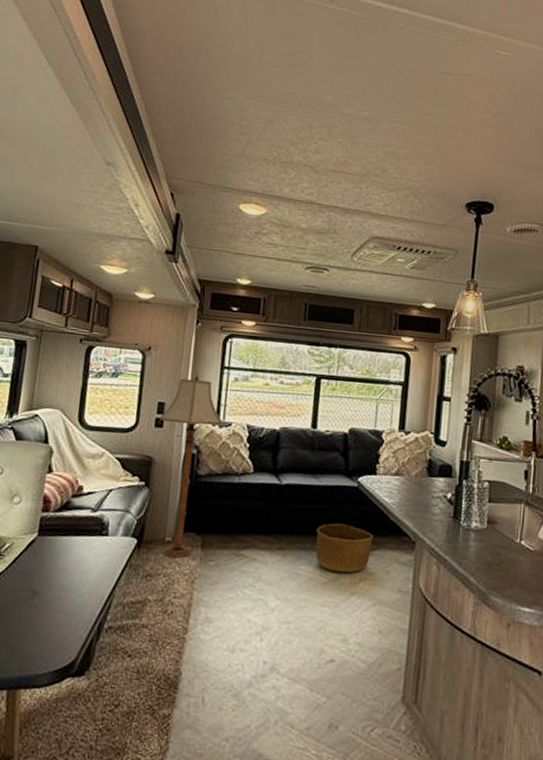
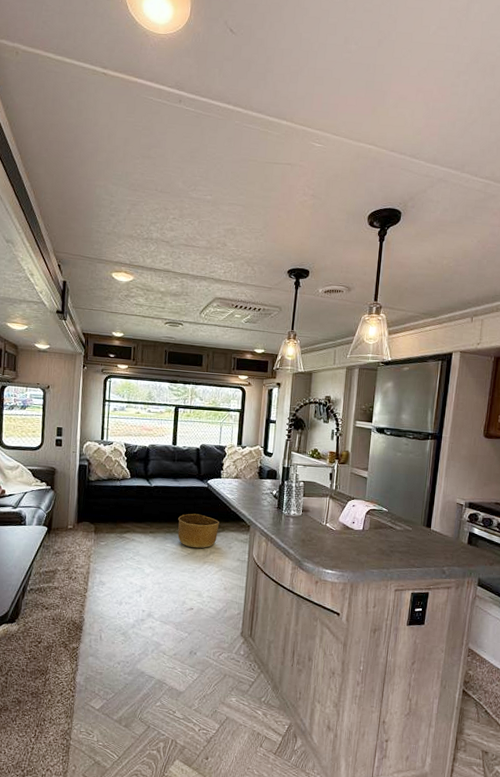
floor lamp: present [159,374,223,558] -> none [59,406,106,540]

